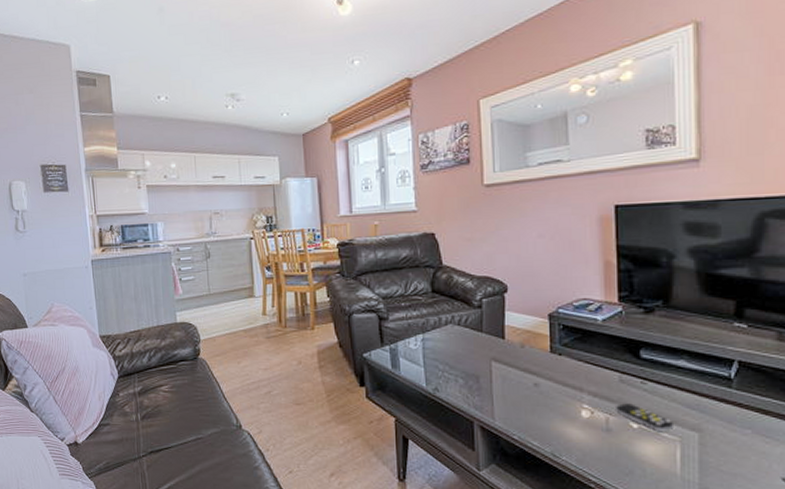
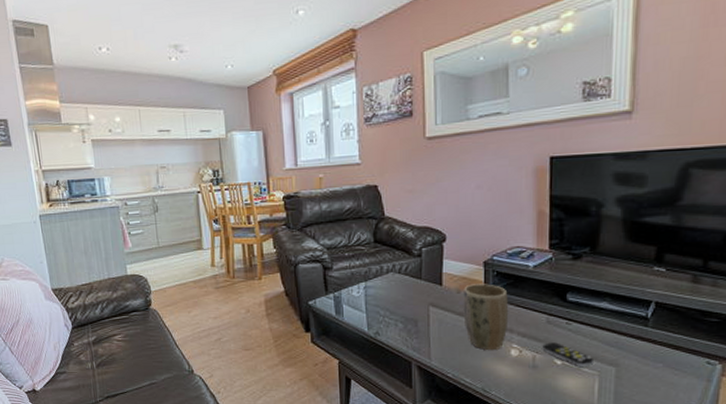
plant pot: none [528,338,578,410] -> present [463,284,509,350]

